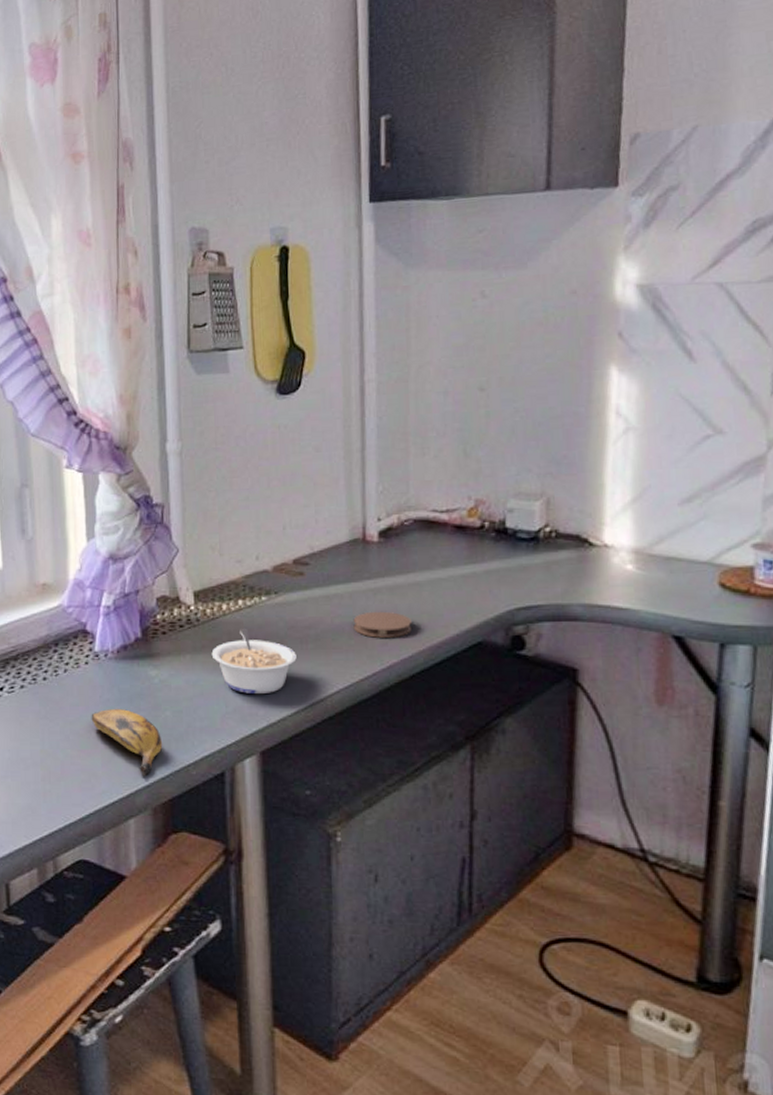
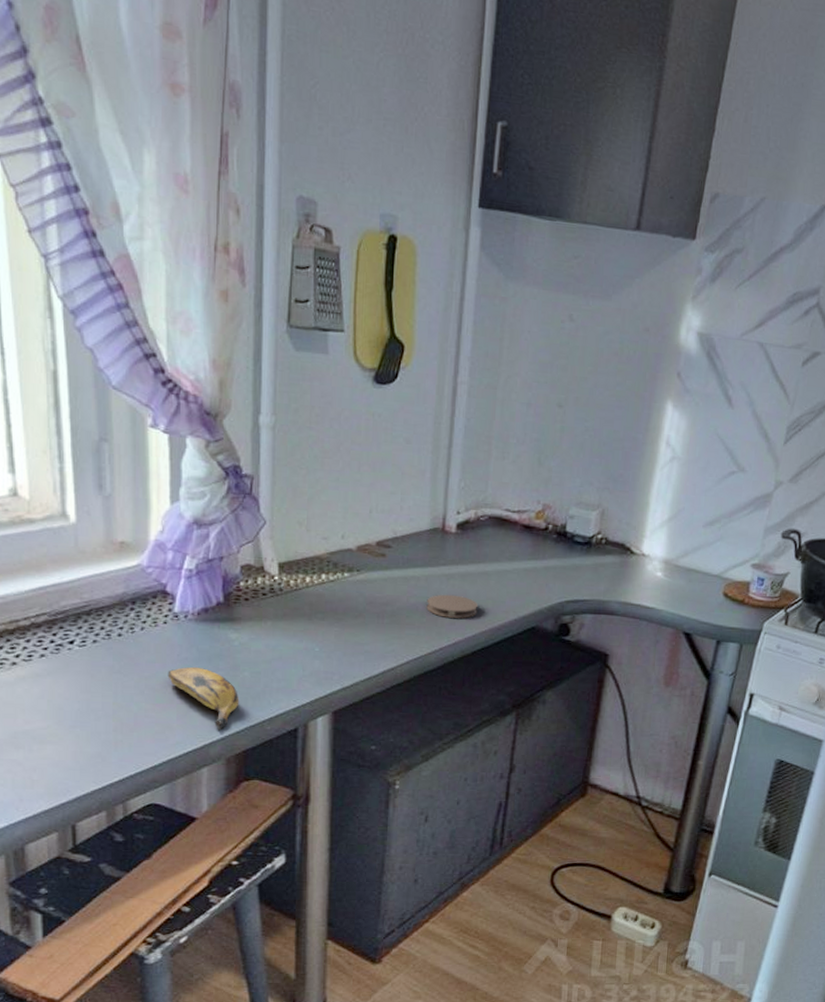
legume: present [211,628,297,695] -> none [292,600,373,662]

